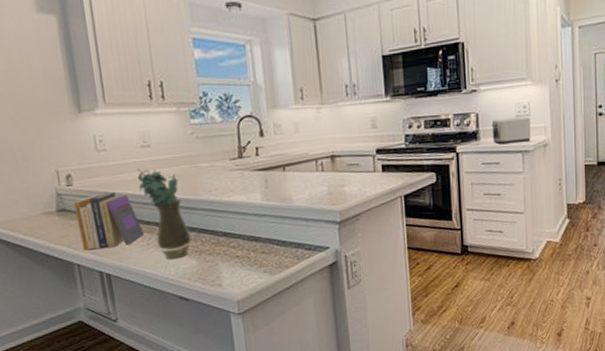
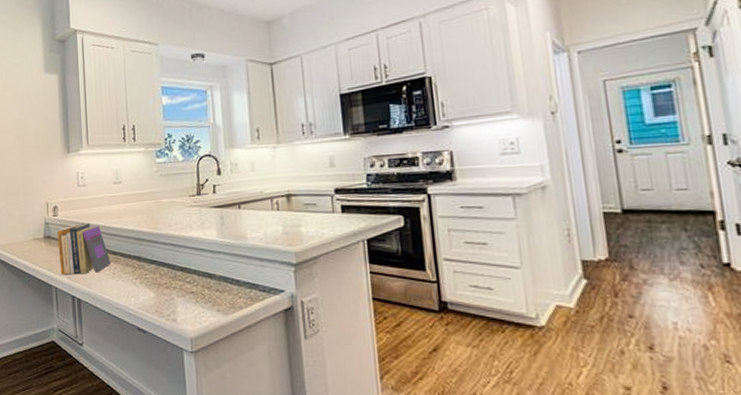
vase: present [137,168,192,260] -> none [108,202,151,290]
toaster: present [491,116,531,145] -> none [470,154,523,186]

